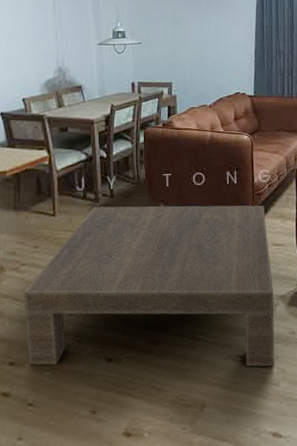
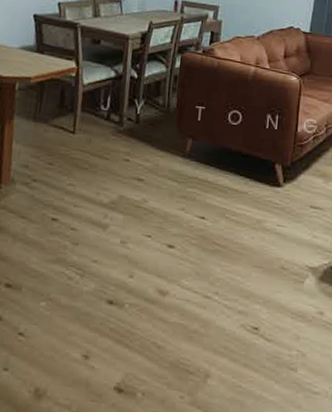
coffee table: present [24,205,275,367] -> none [26,130,306,348]

